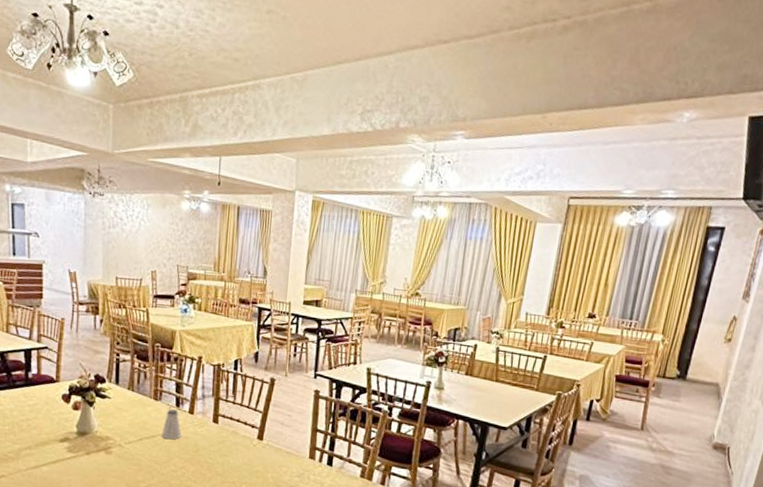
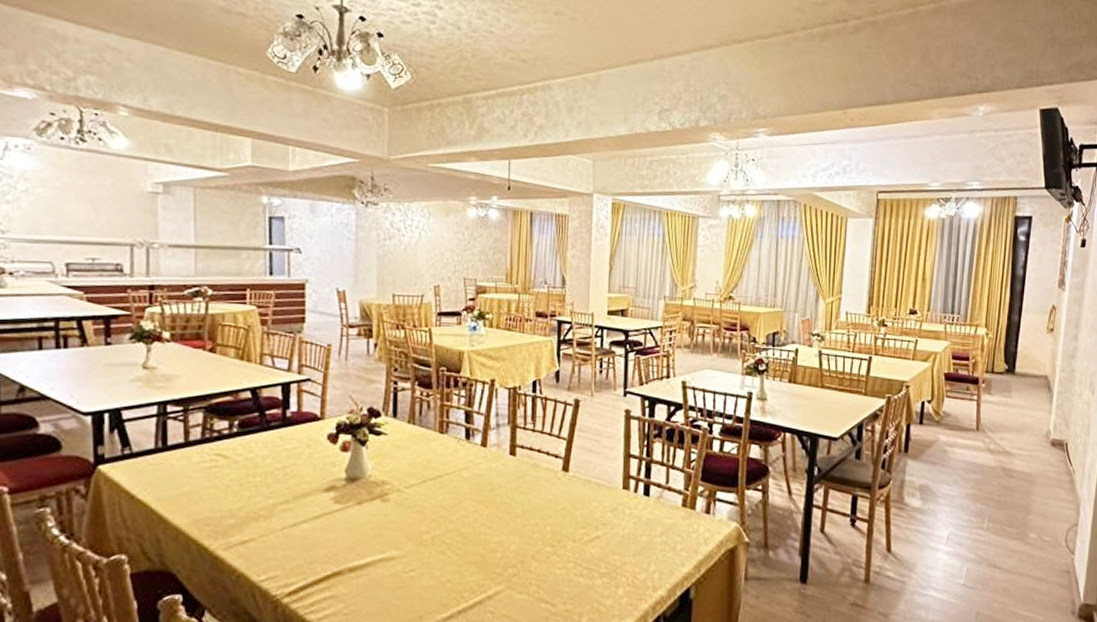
saltshaker: present [161,409,181,440] -> none [449,443,473,479]

